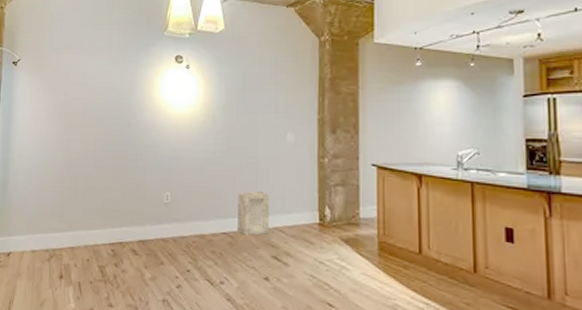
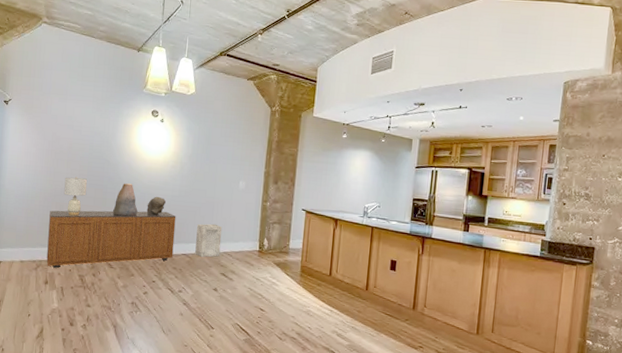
sideboard: none [61,178,211,258] -> present [46,210,176,268]
lamp: none [78,143,105,191] -> present [64,177,88,216]
decorative urn: none [134,147,165,188] -> present [112,183,138,216]
sculpture bust: none [175,160,197,185] -> present [146,196,166,216]

